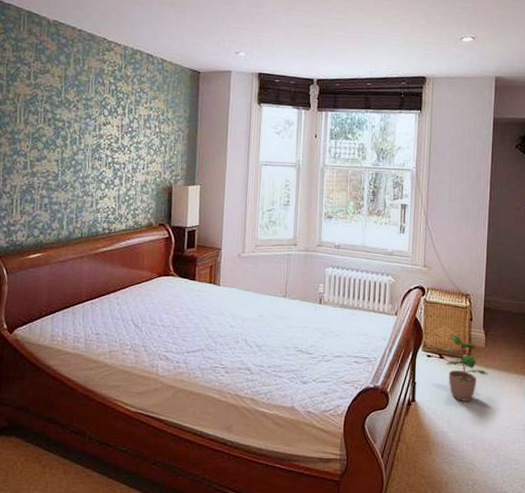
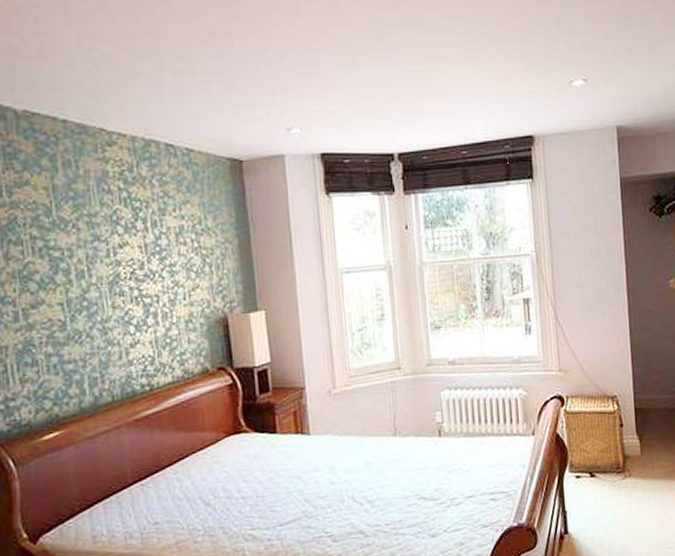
potted plant: present [436,334,489,402] -> none [585,446,649,523]

